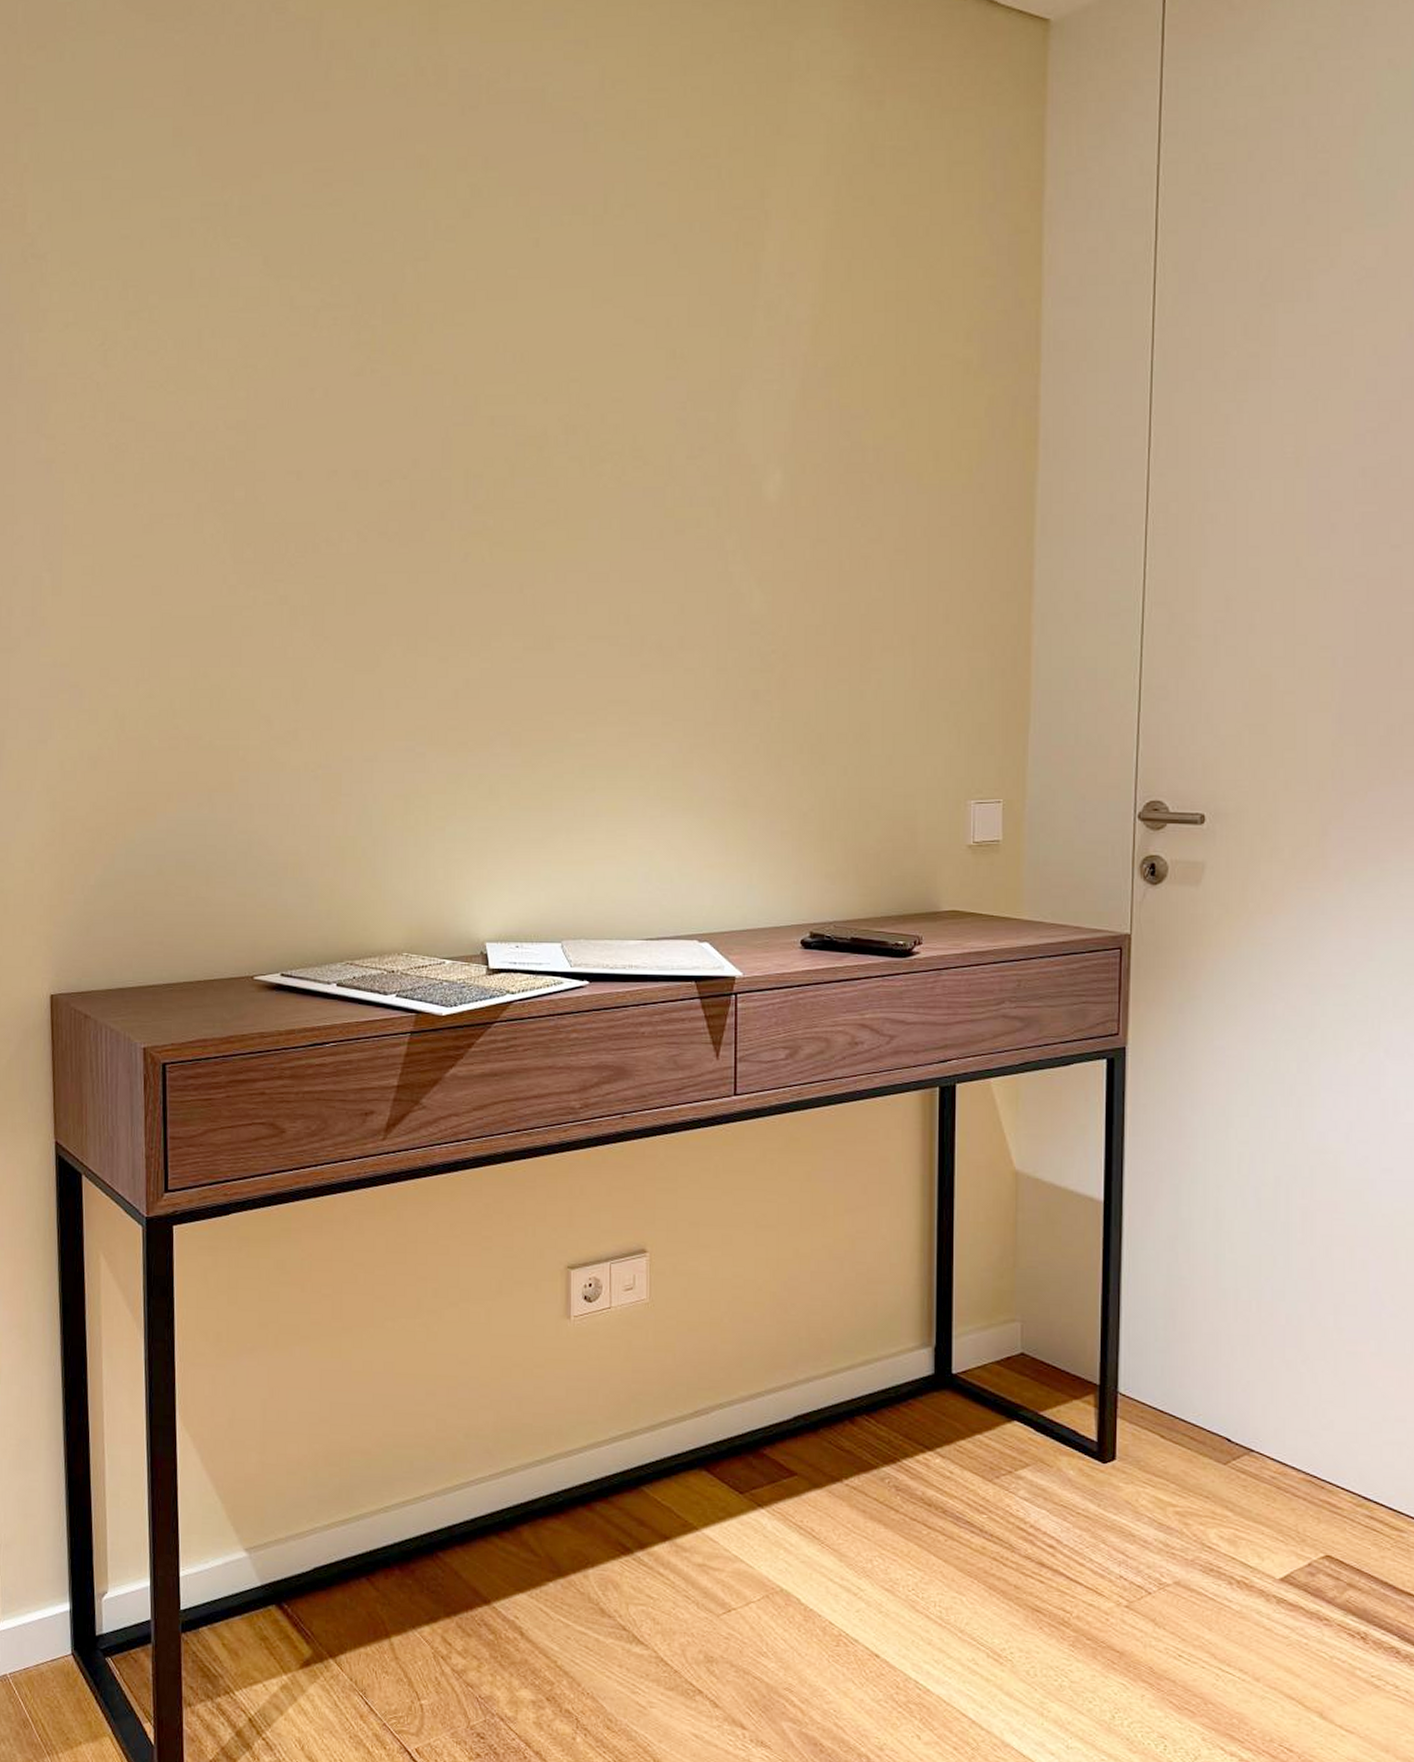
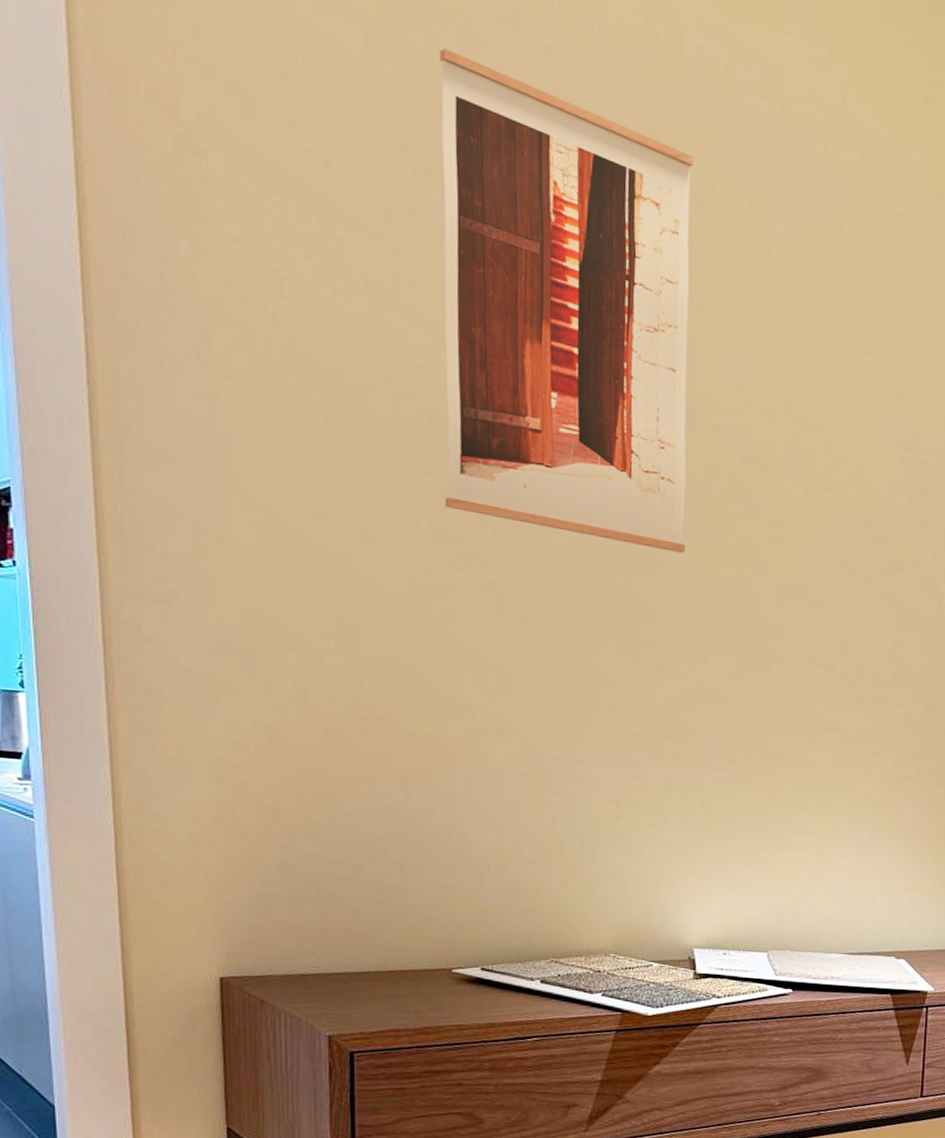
wall art: none [235,124,465,544] -> present [440,48,693,553]

